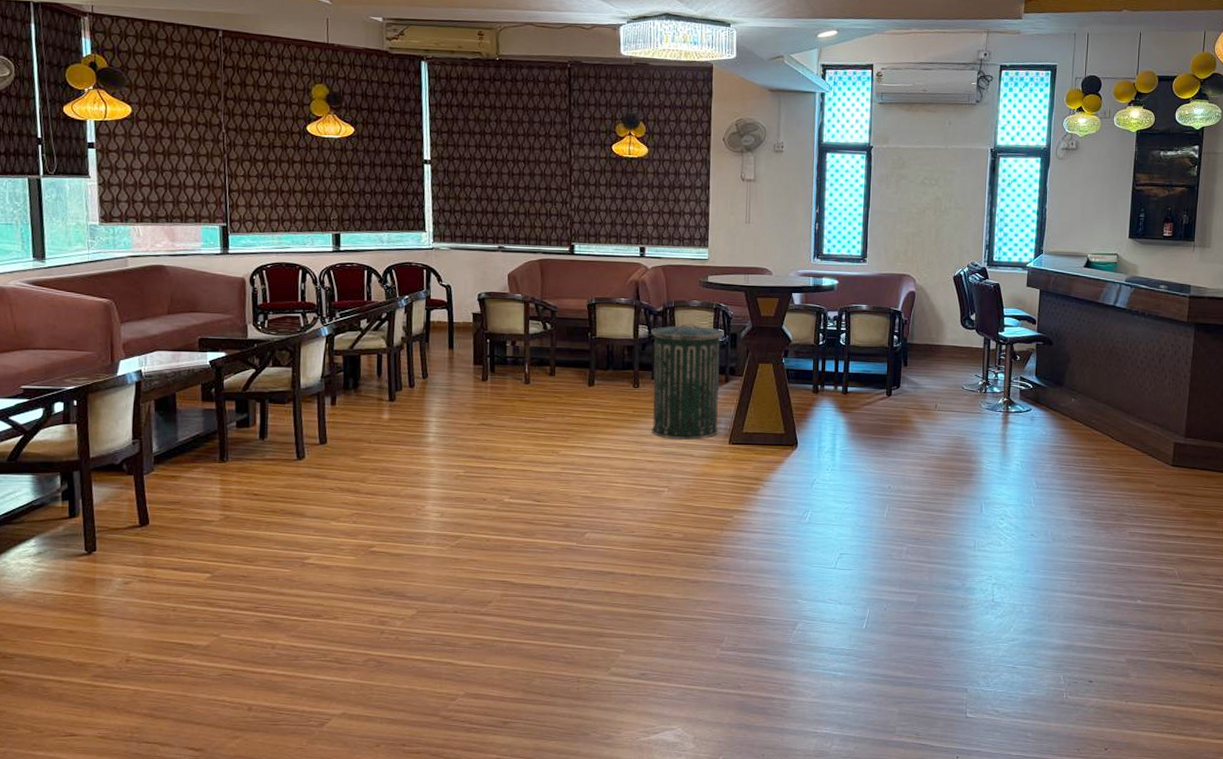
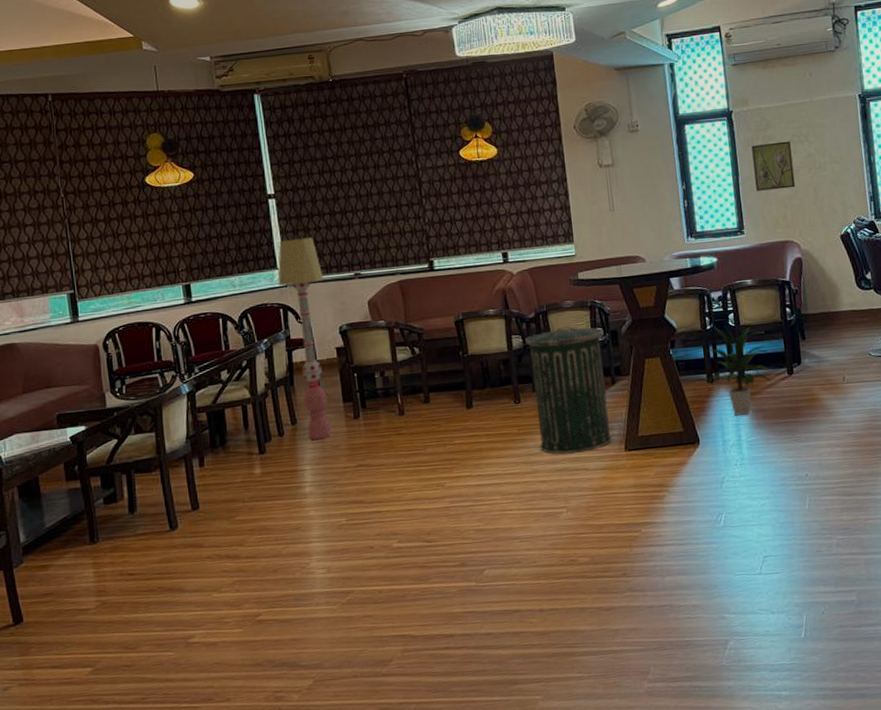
floor lamp: none [424,205,469,396] -> present [278,237,332,441]
indoor plant: none [812,341,874,427] -> present [707,325,771,416]
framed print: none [884,181,921,226] -> present [751,141,796,191]

